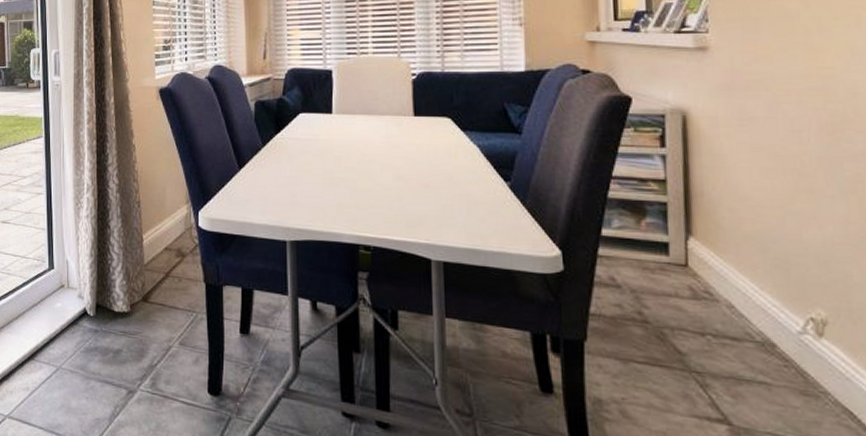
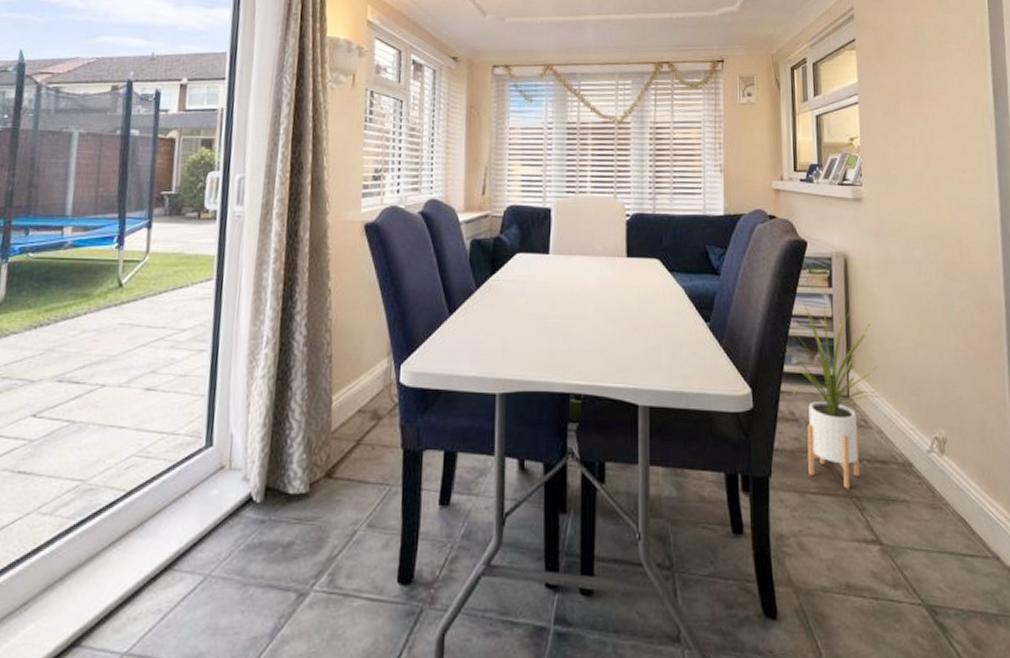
house plant: none [604,165,735,363] -> present [786,304,883,489]

